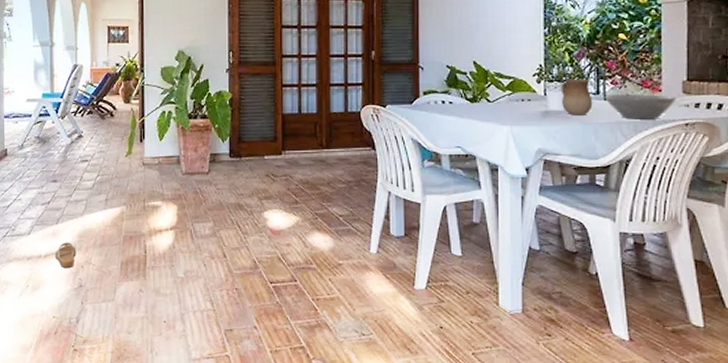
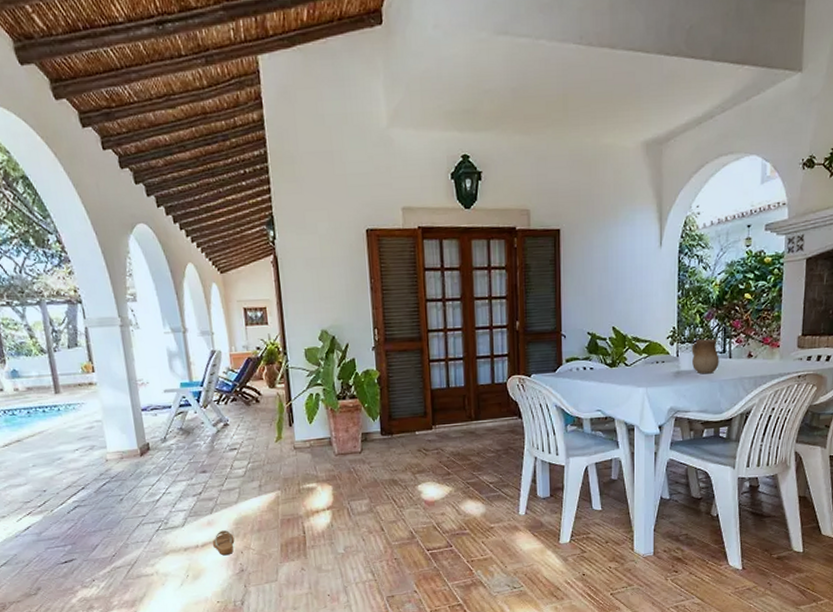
bowl: present [604,94,677,119] -> none [730,350,792,375]

